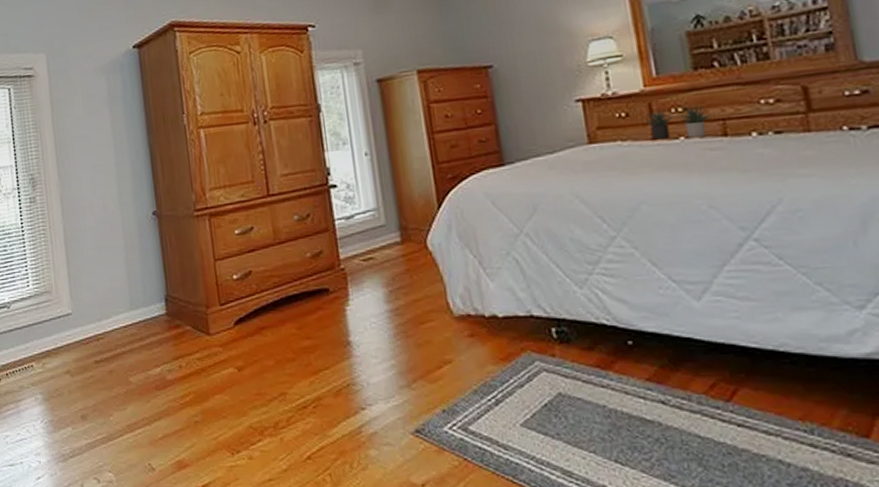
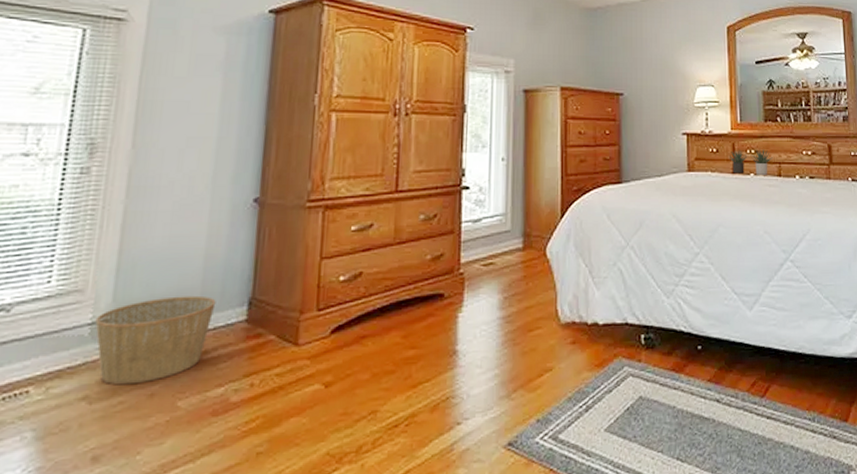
basket: none [62,294,142,364] -> present [95,295,216,386]

